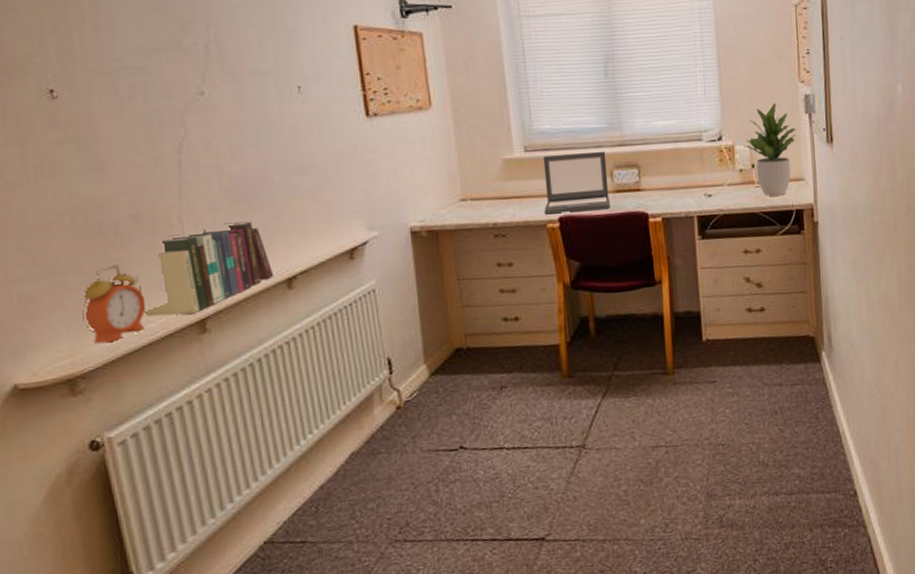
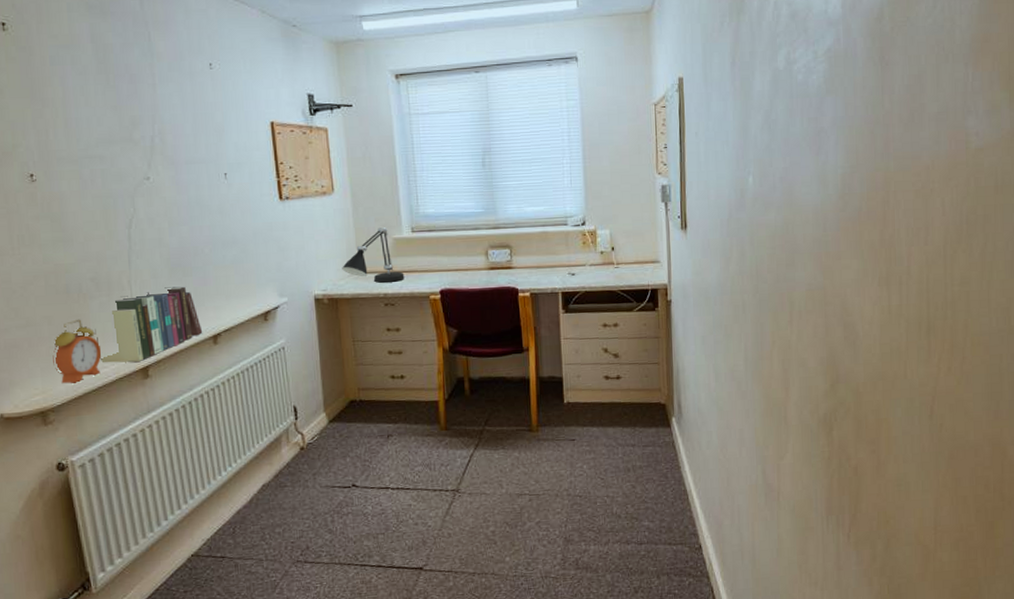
desk lamp: none [443,147,517,211] -> present [342,227,405,283]
laptop: present [543,152,610,215] -> none [427,234,485,287]
potted plant: present [743,102,797,197] -> none [604,191,654,277]

